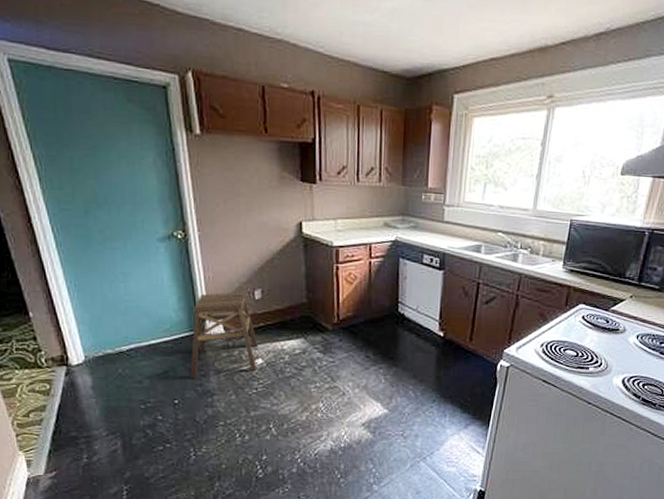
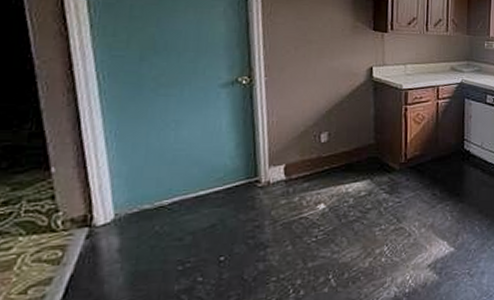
stool: present [190,292,259,379] -> none [242,136,322,232]

